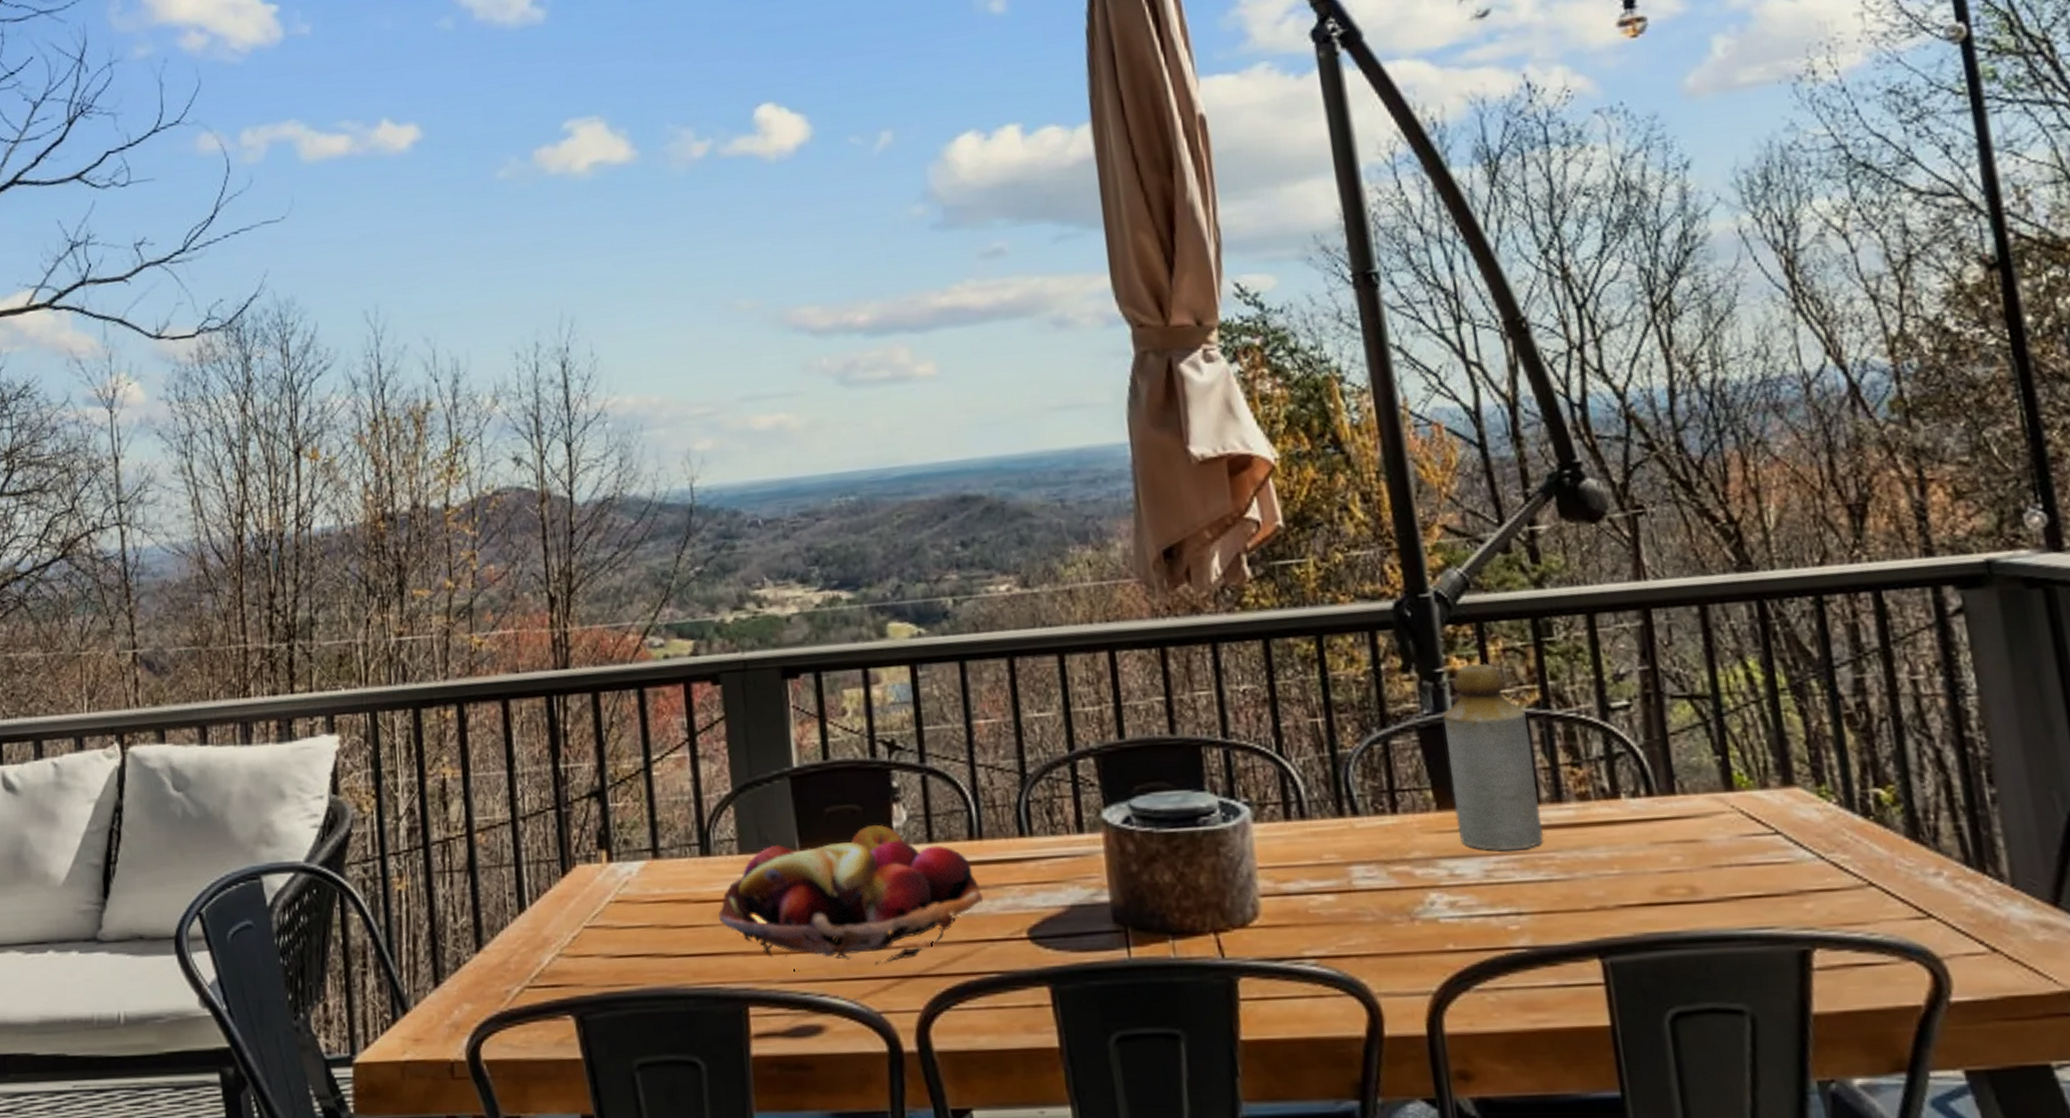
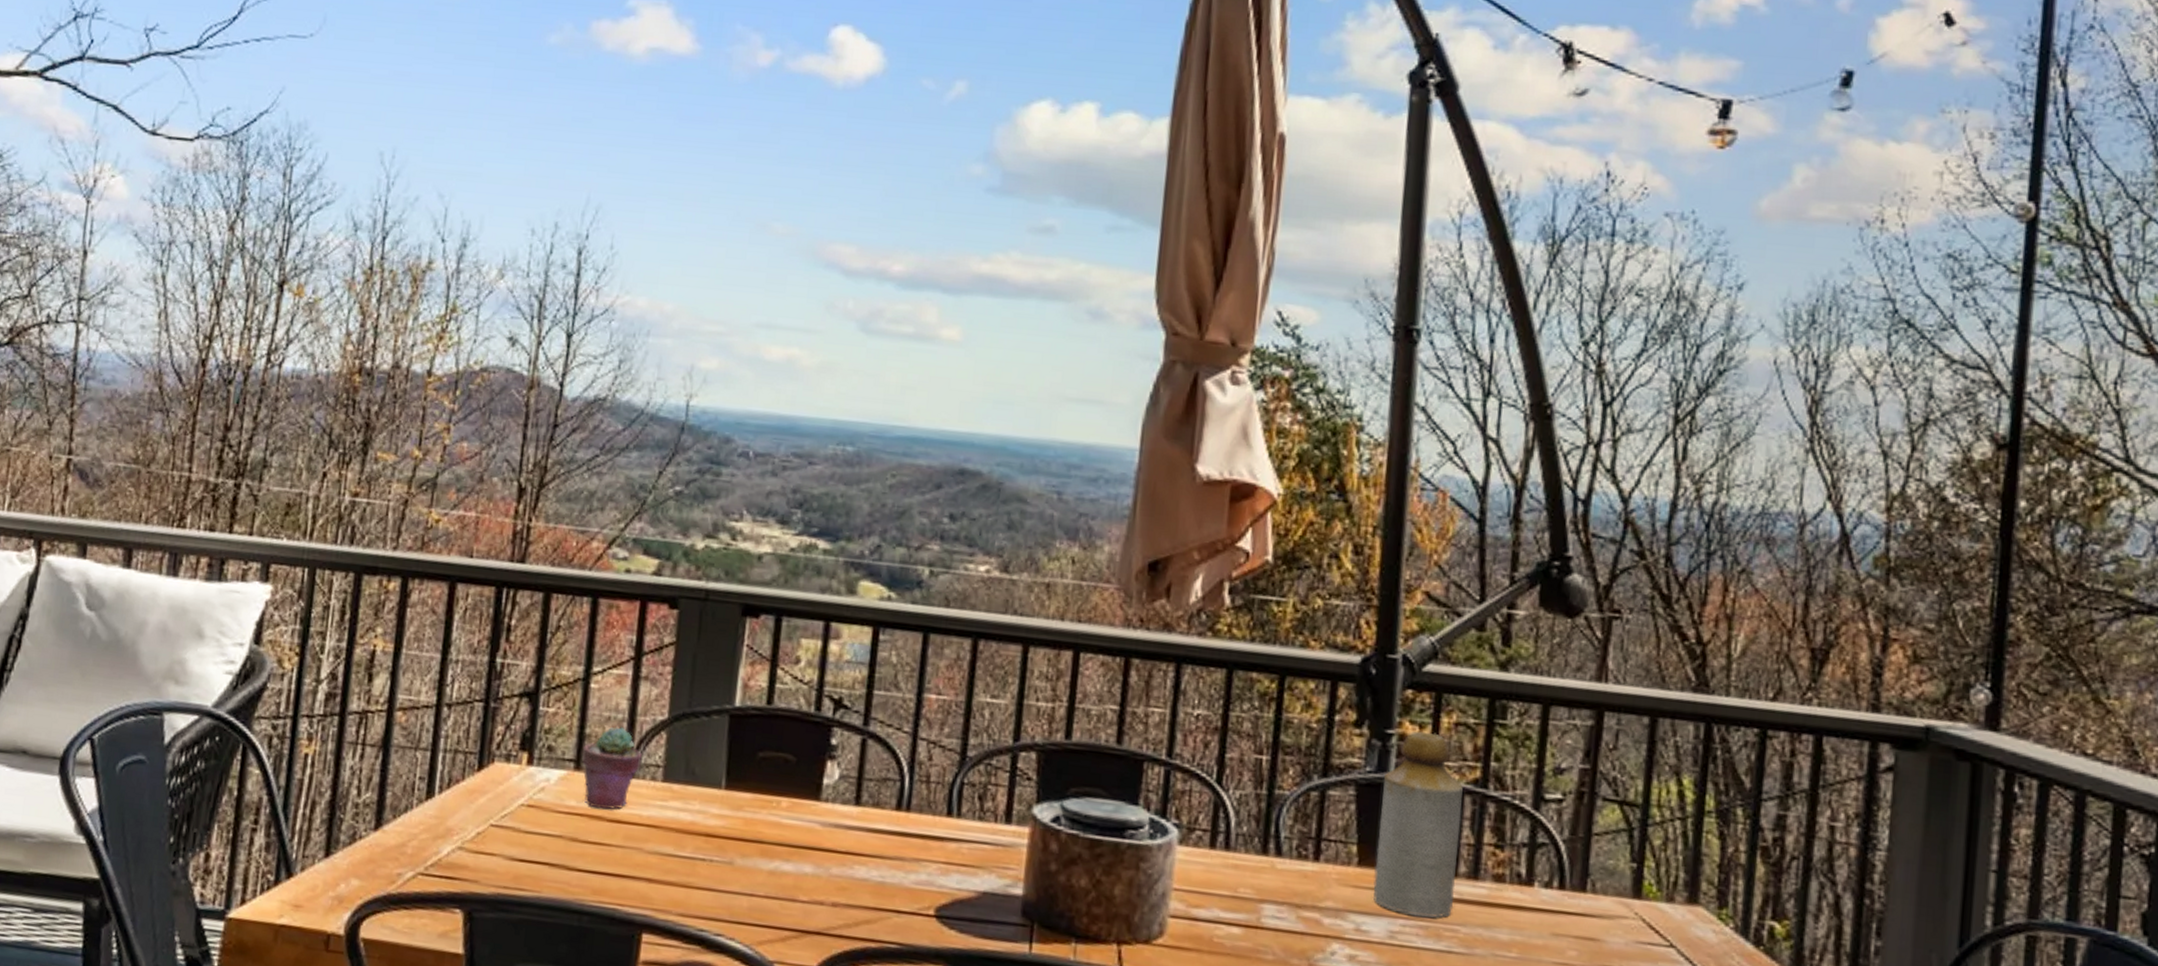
potted succulent: none [656,807,715,892] -> present [582,726,642,810]
fruit basket: present [719,839,984,972] -> none [630,779,899,916]
apple: present [851,824,904,852] -> none [779,777,831,804]

